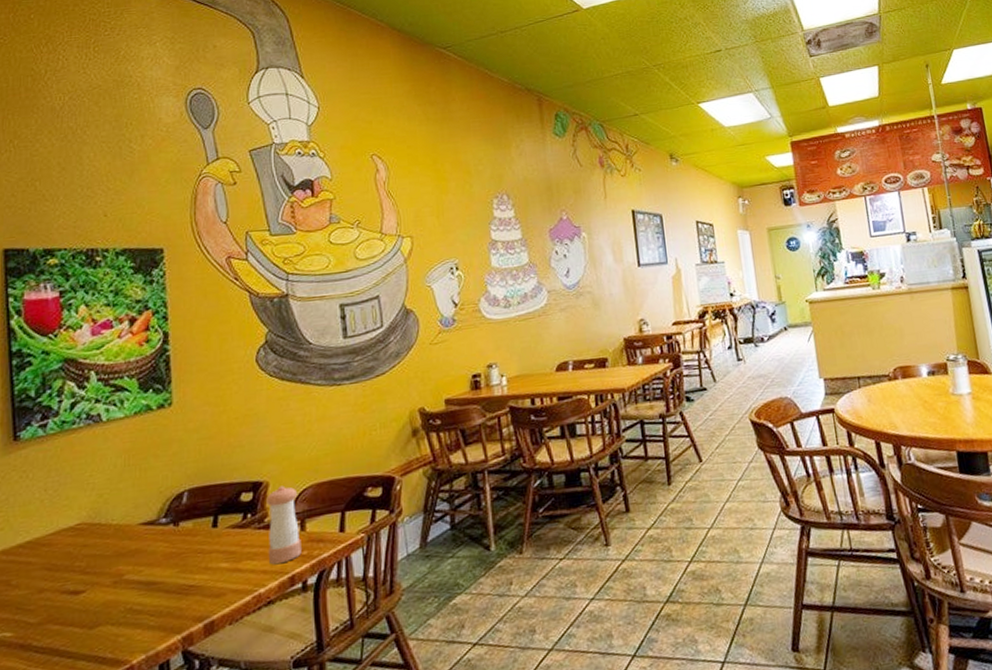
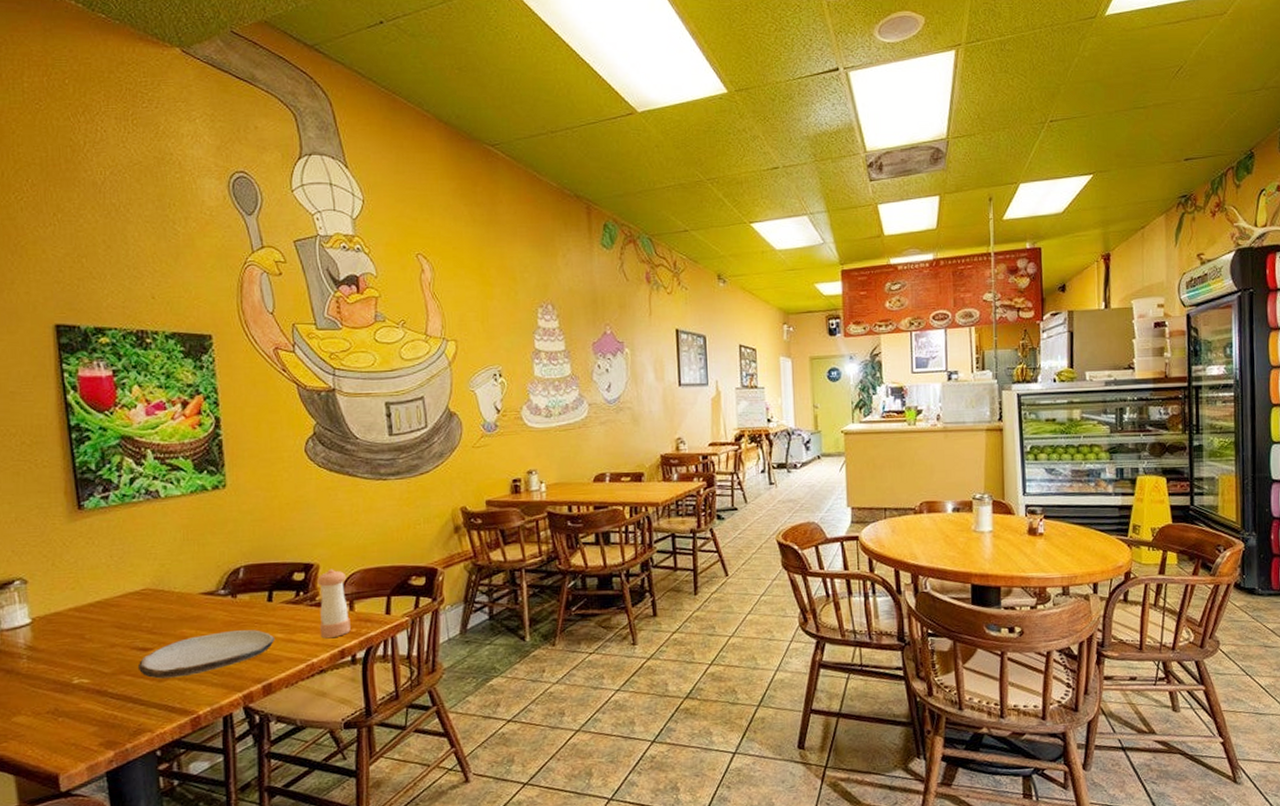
plate: none [67,560,220,626] -> present [137,630,276,679]

